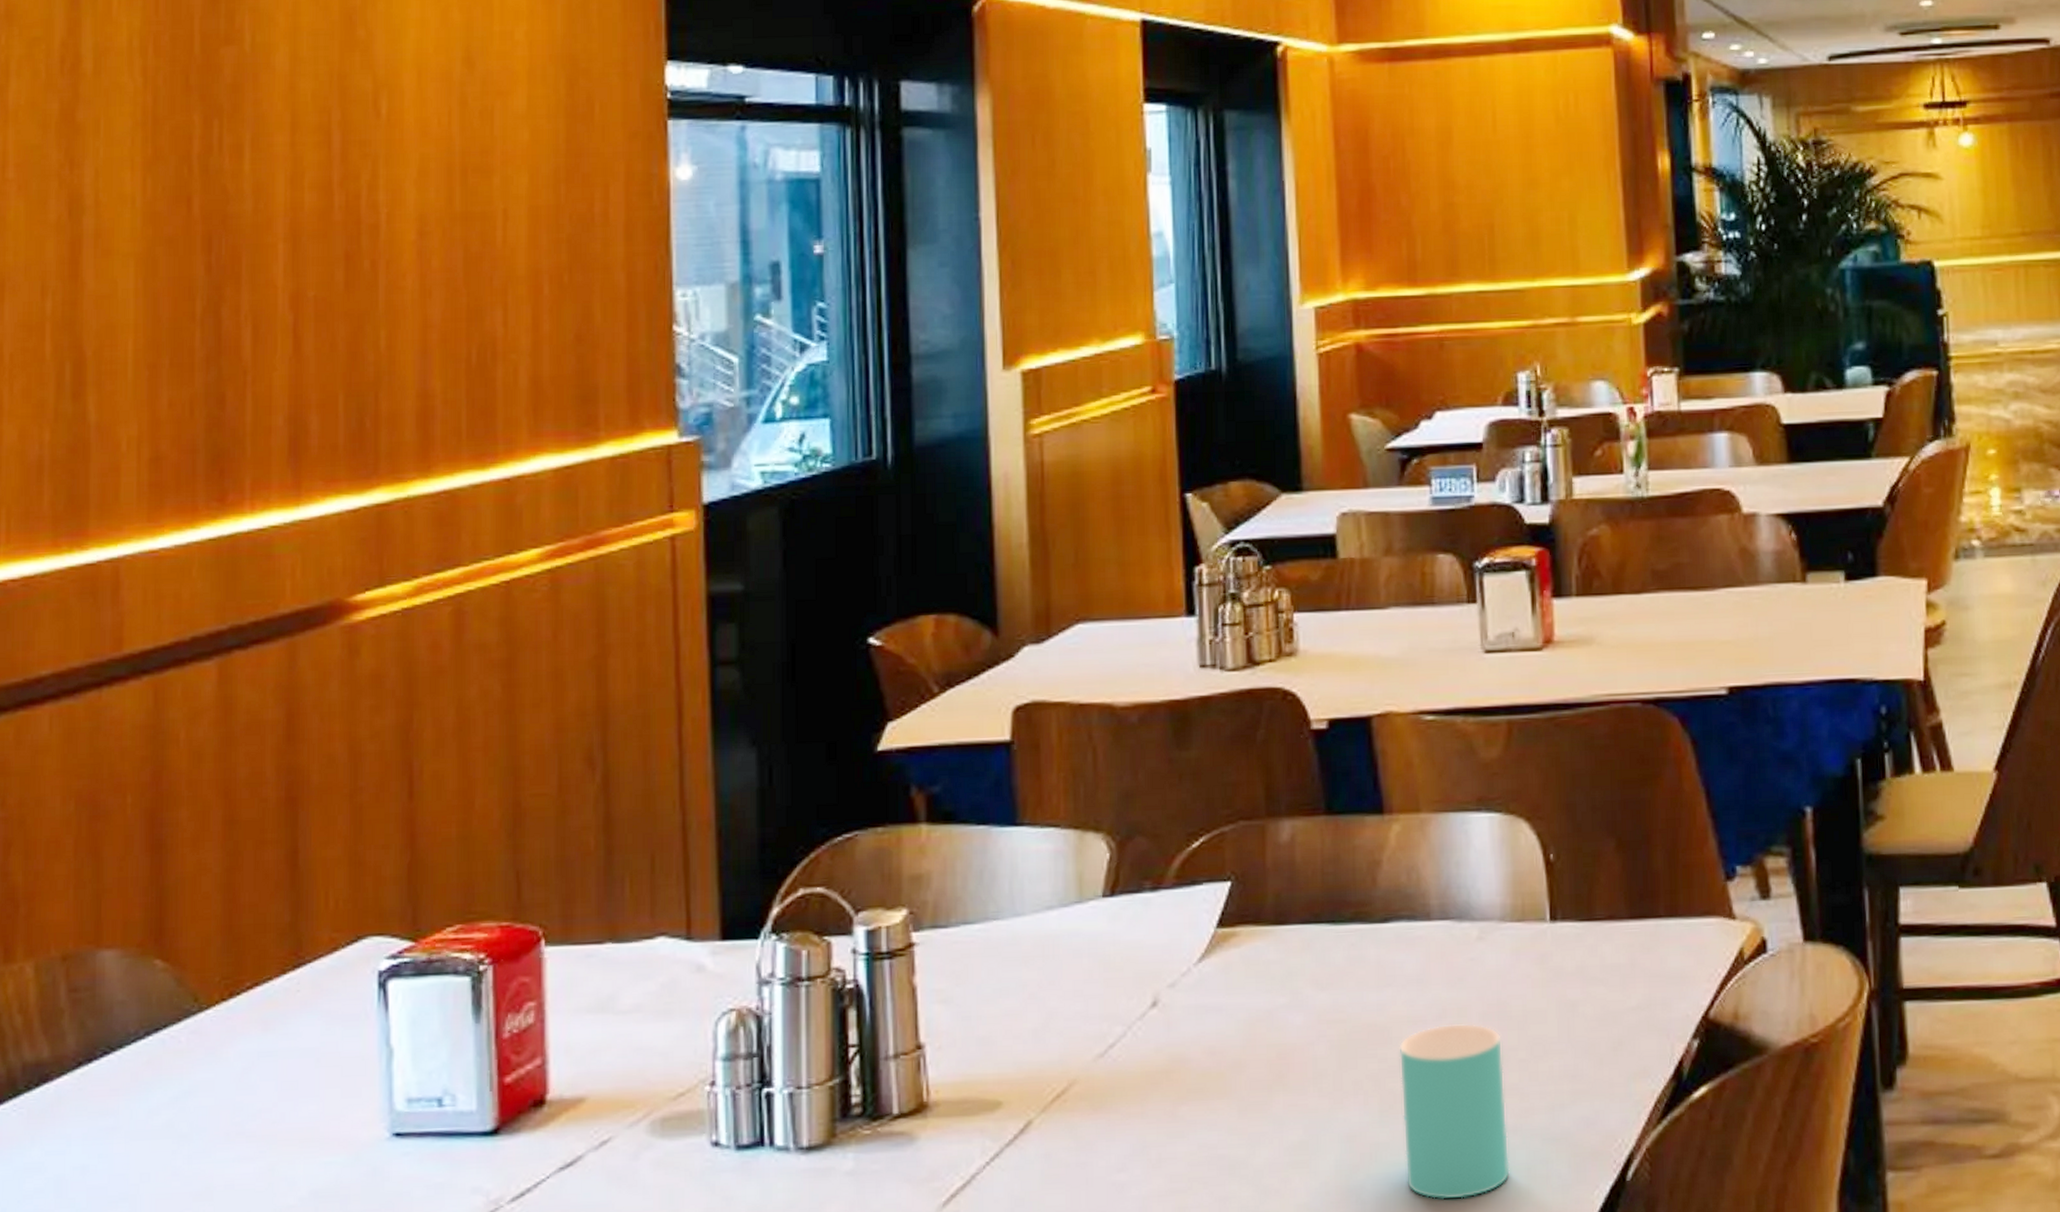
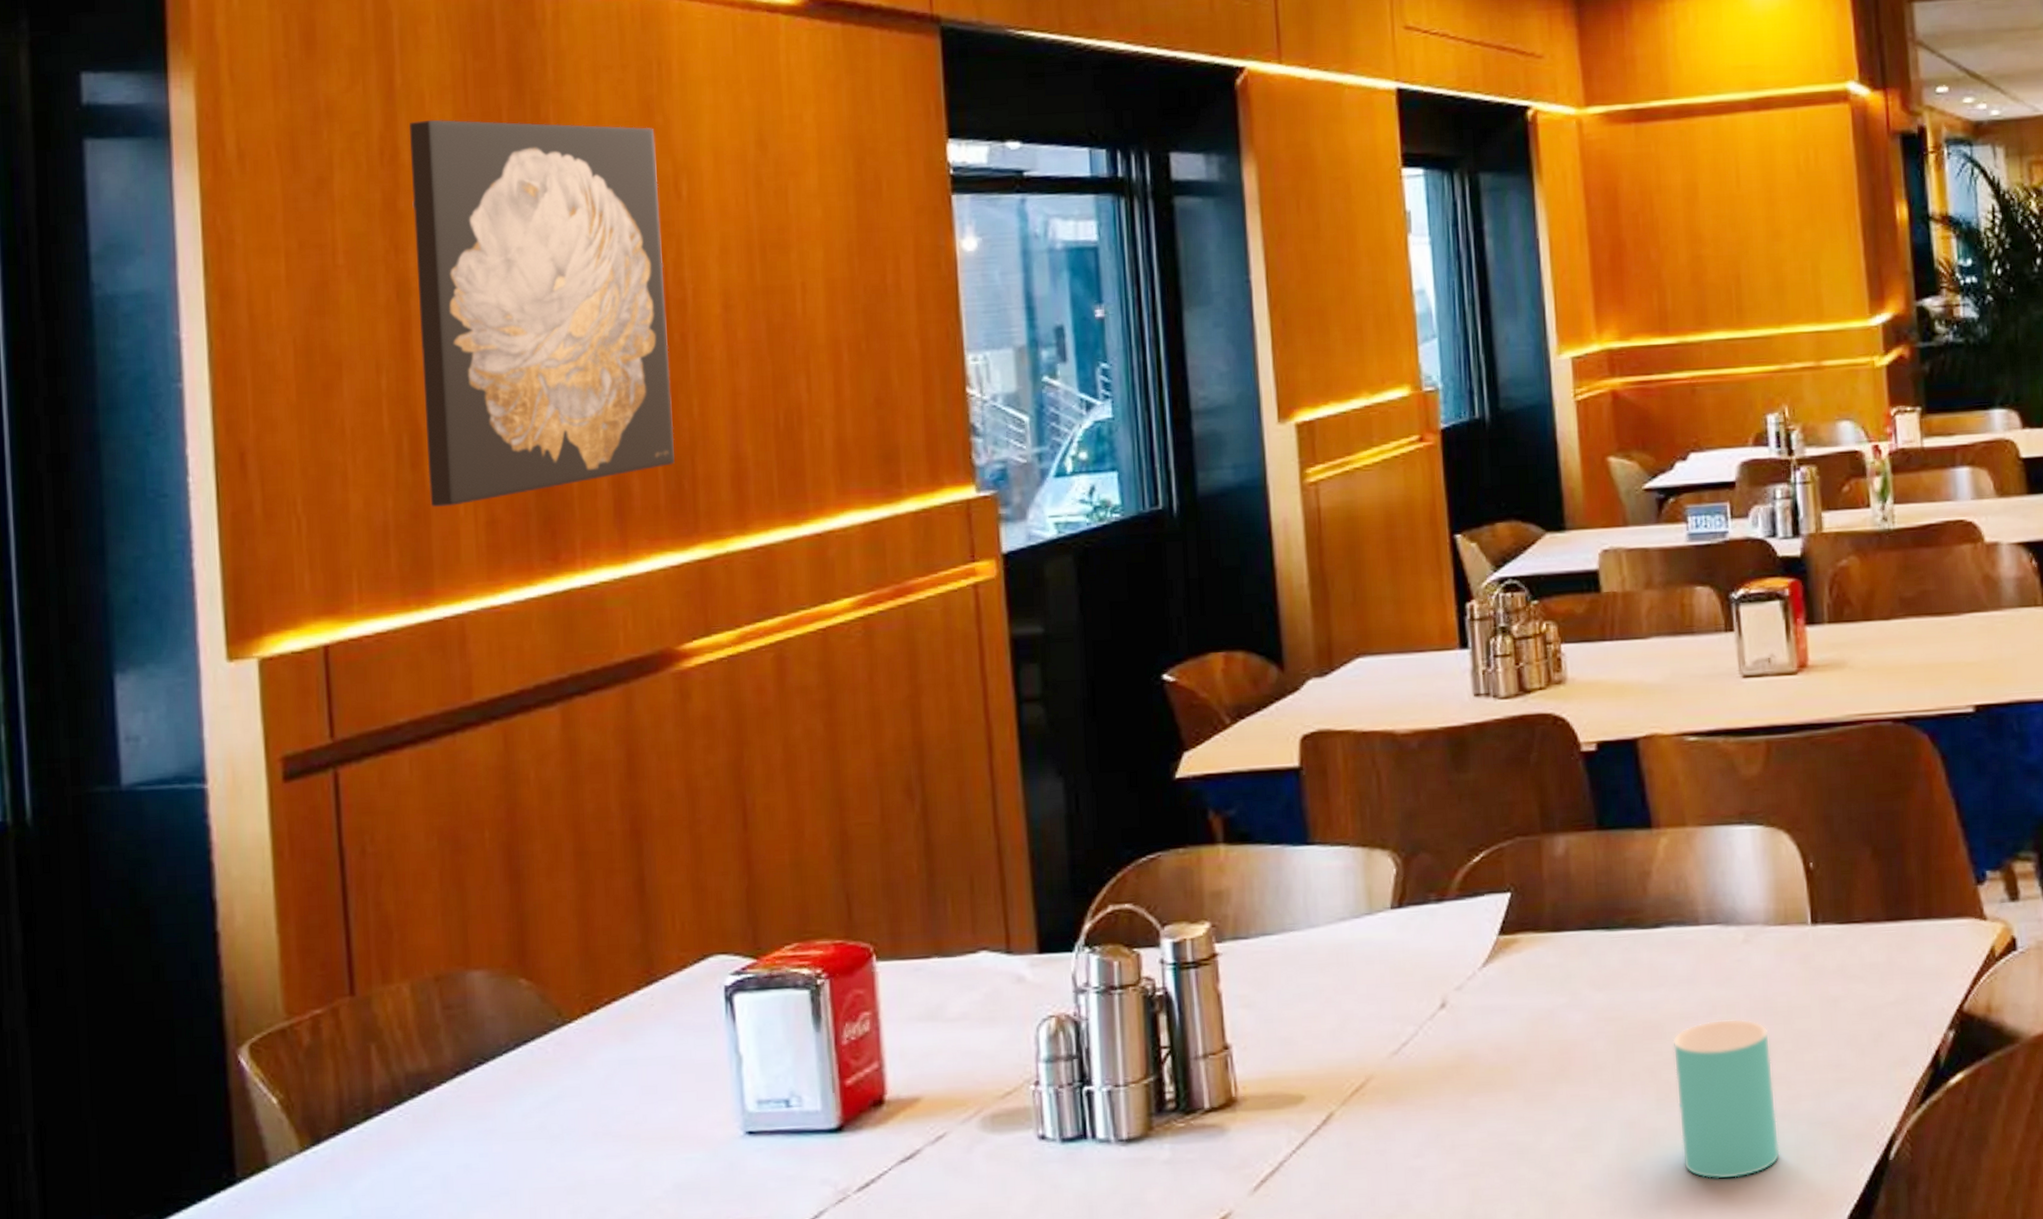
wall art: none [90,26,358,442] -> present [410,119,675,507]

